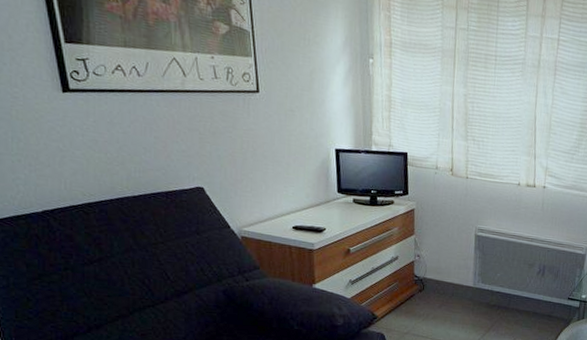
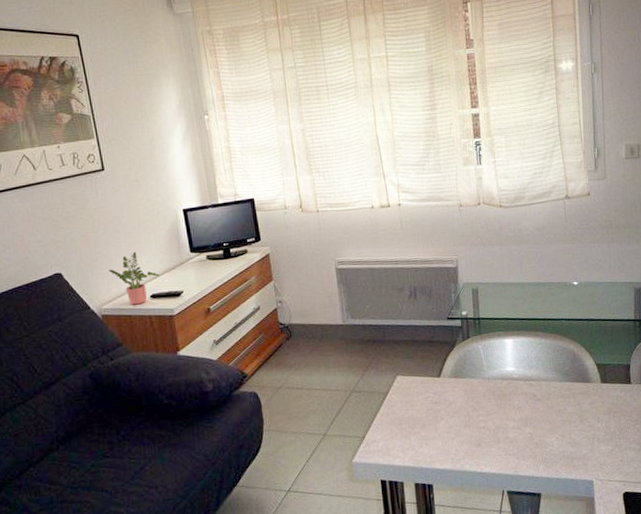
potted plant: none [253,181,304,233] -> present [109,251,159,305]

